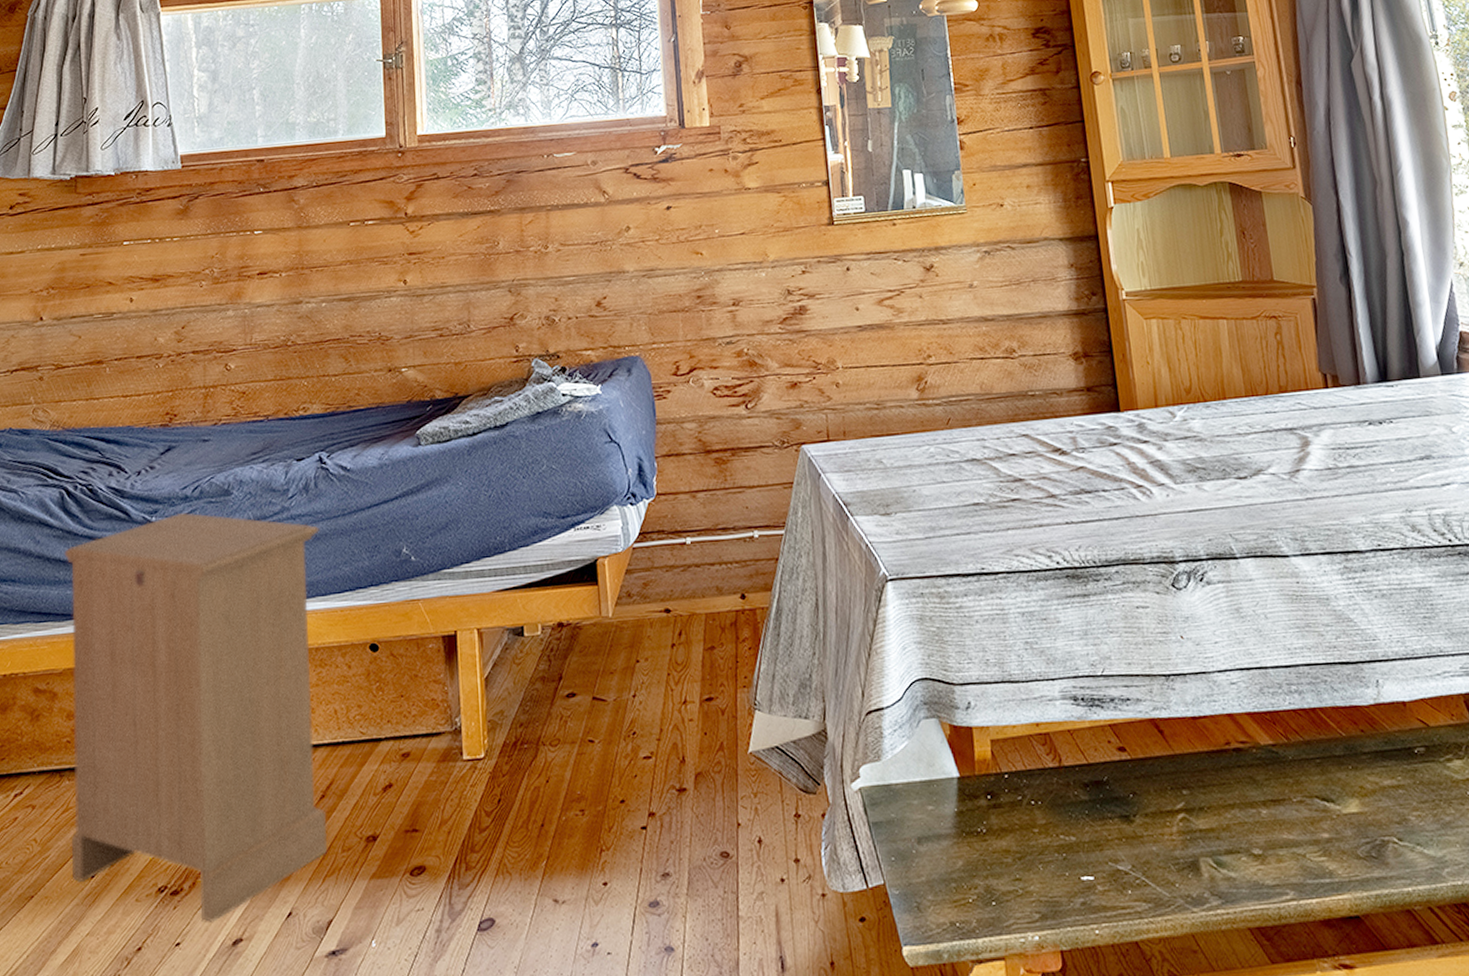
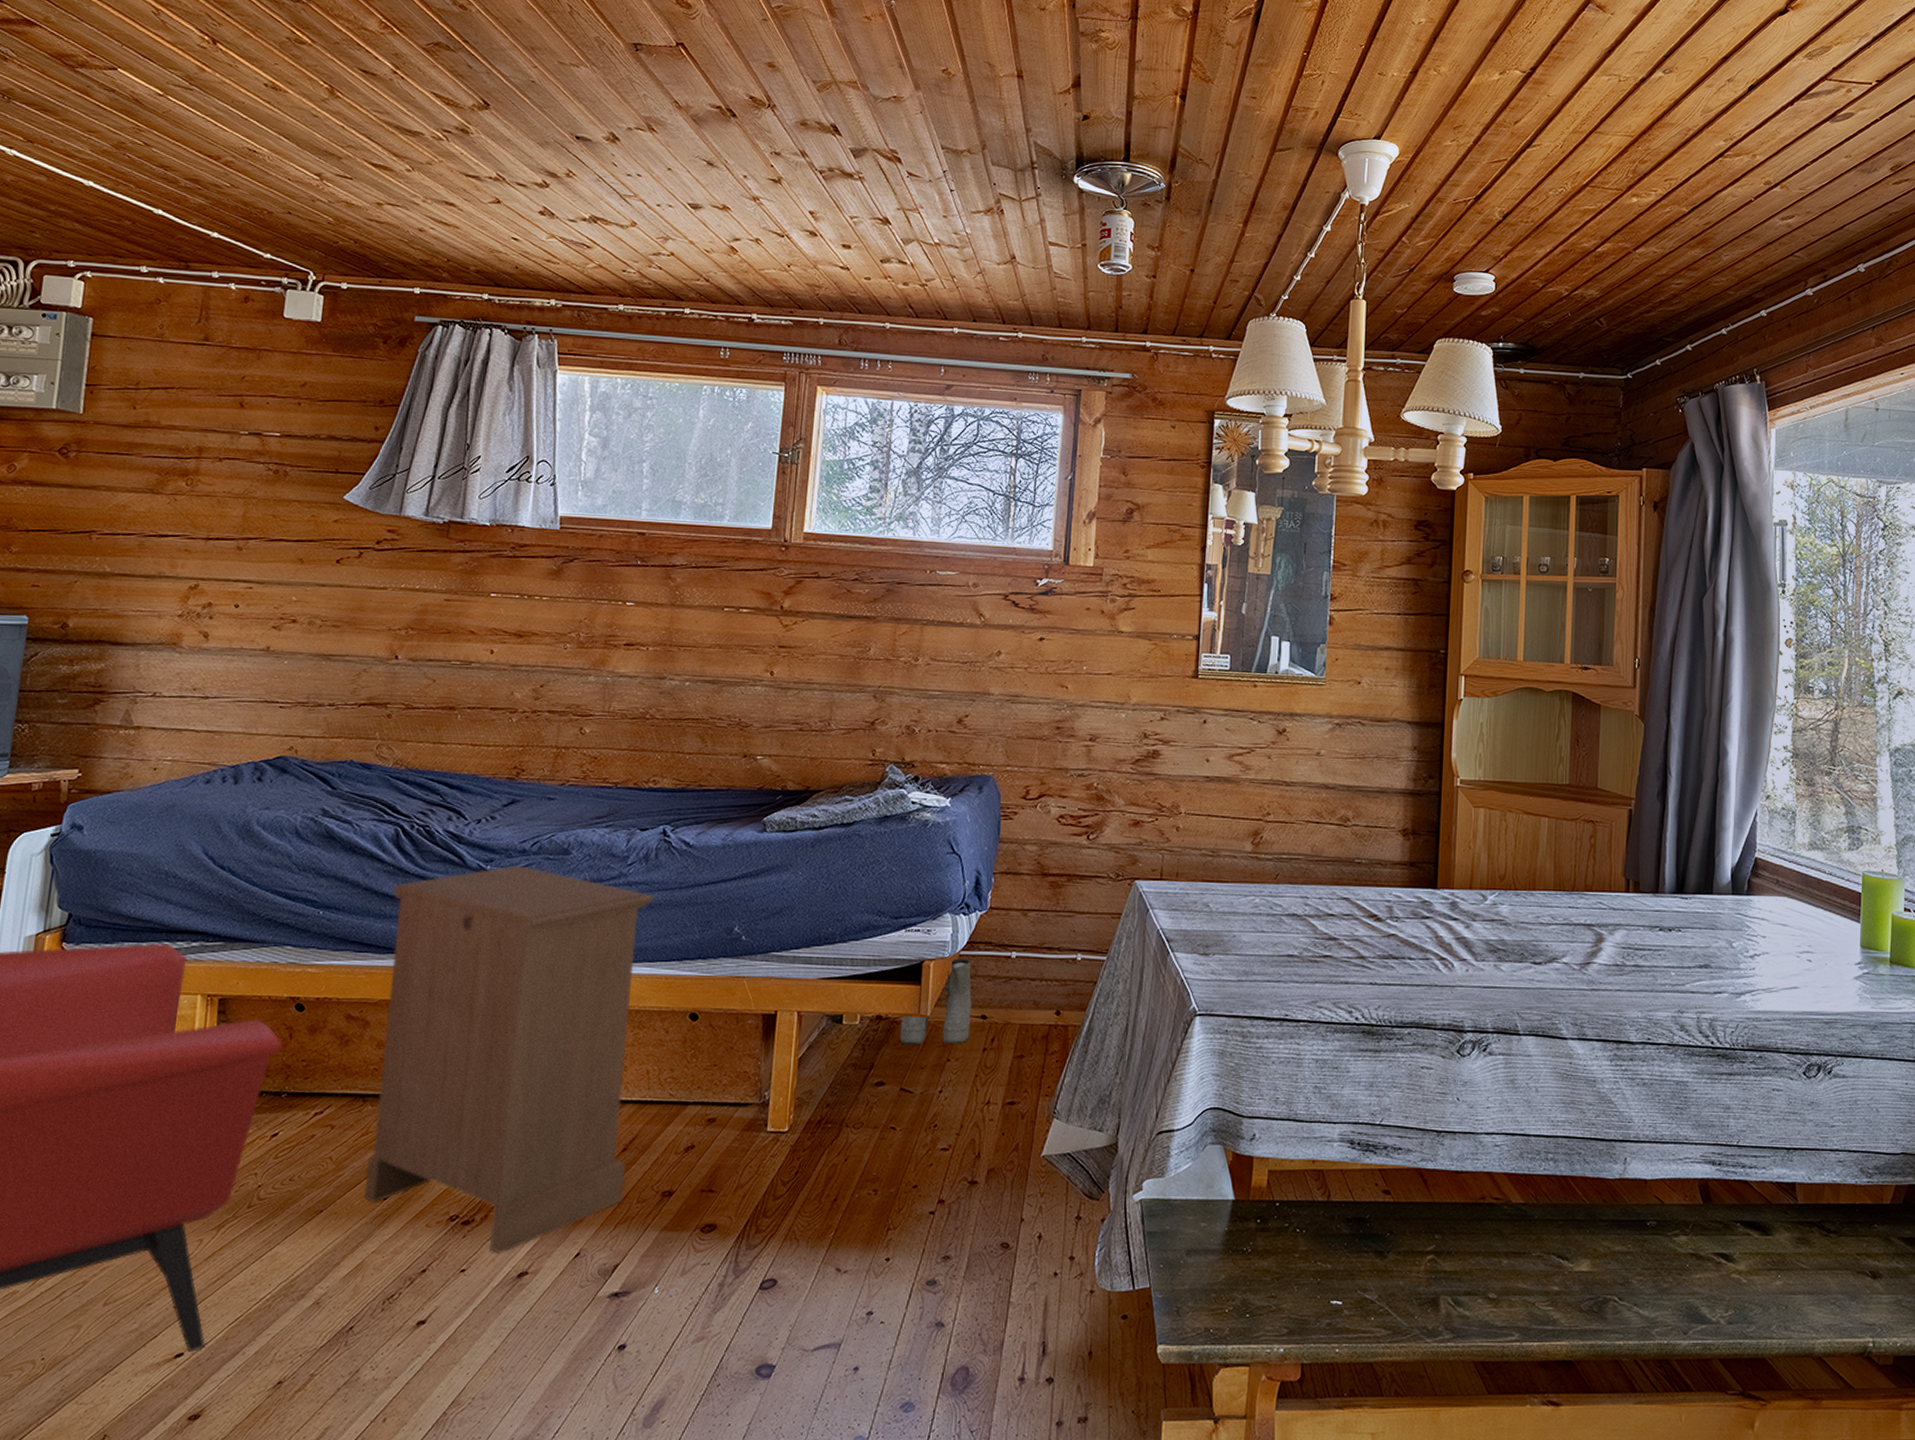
boots: none [583,551,656,651] -> present [899,958,972,1045]

